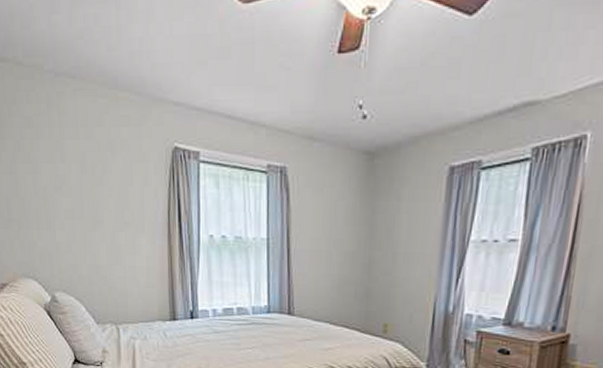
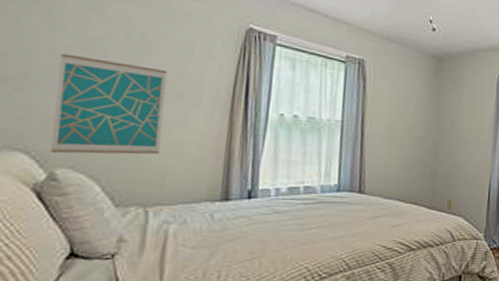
wall art: none [42,193,120,280] -> present [50,53,168,155]

